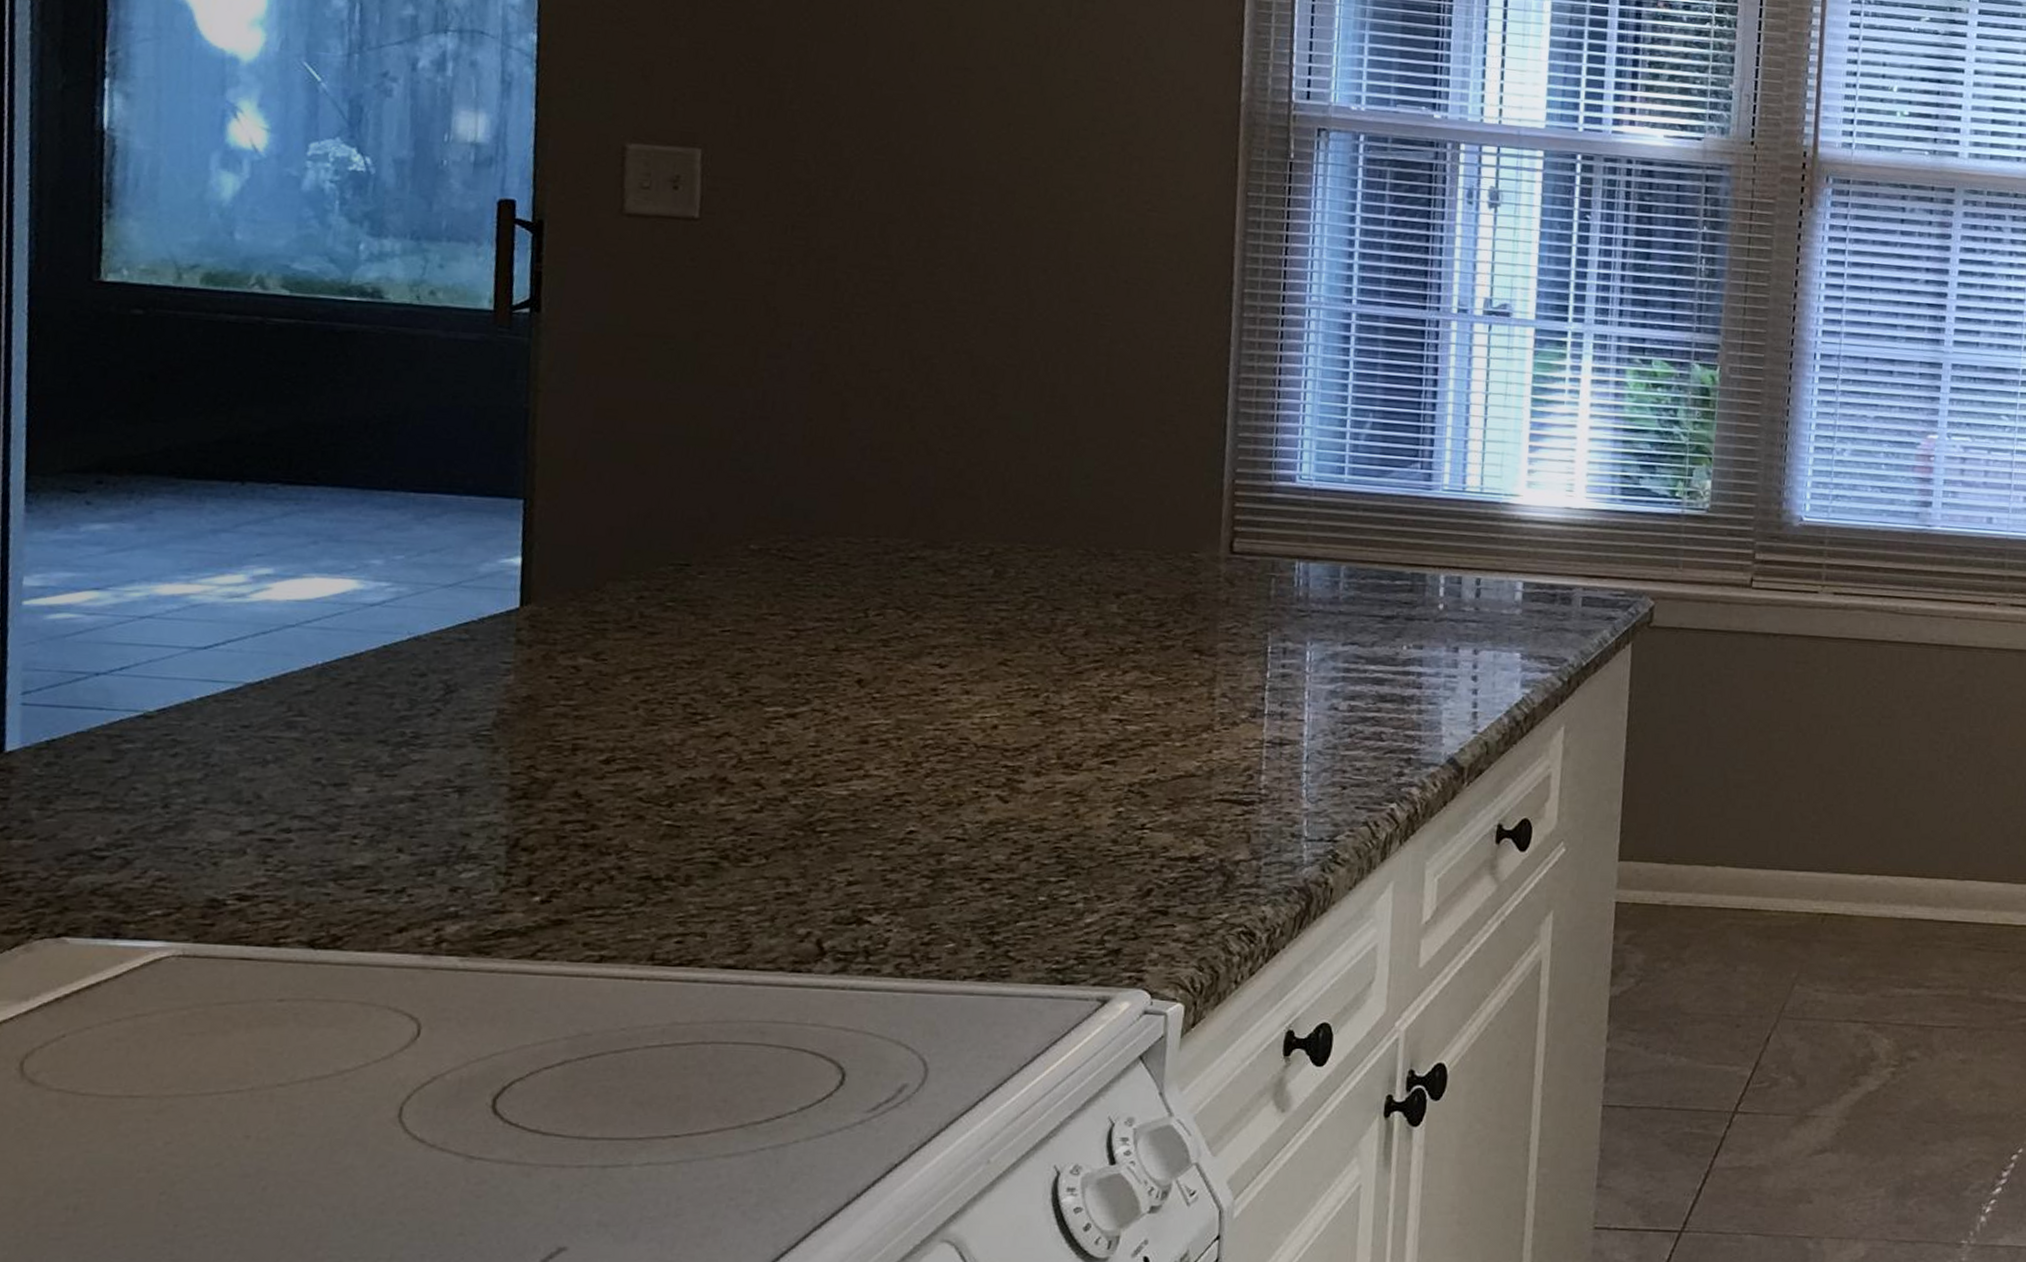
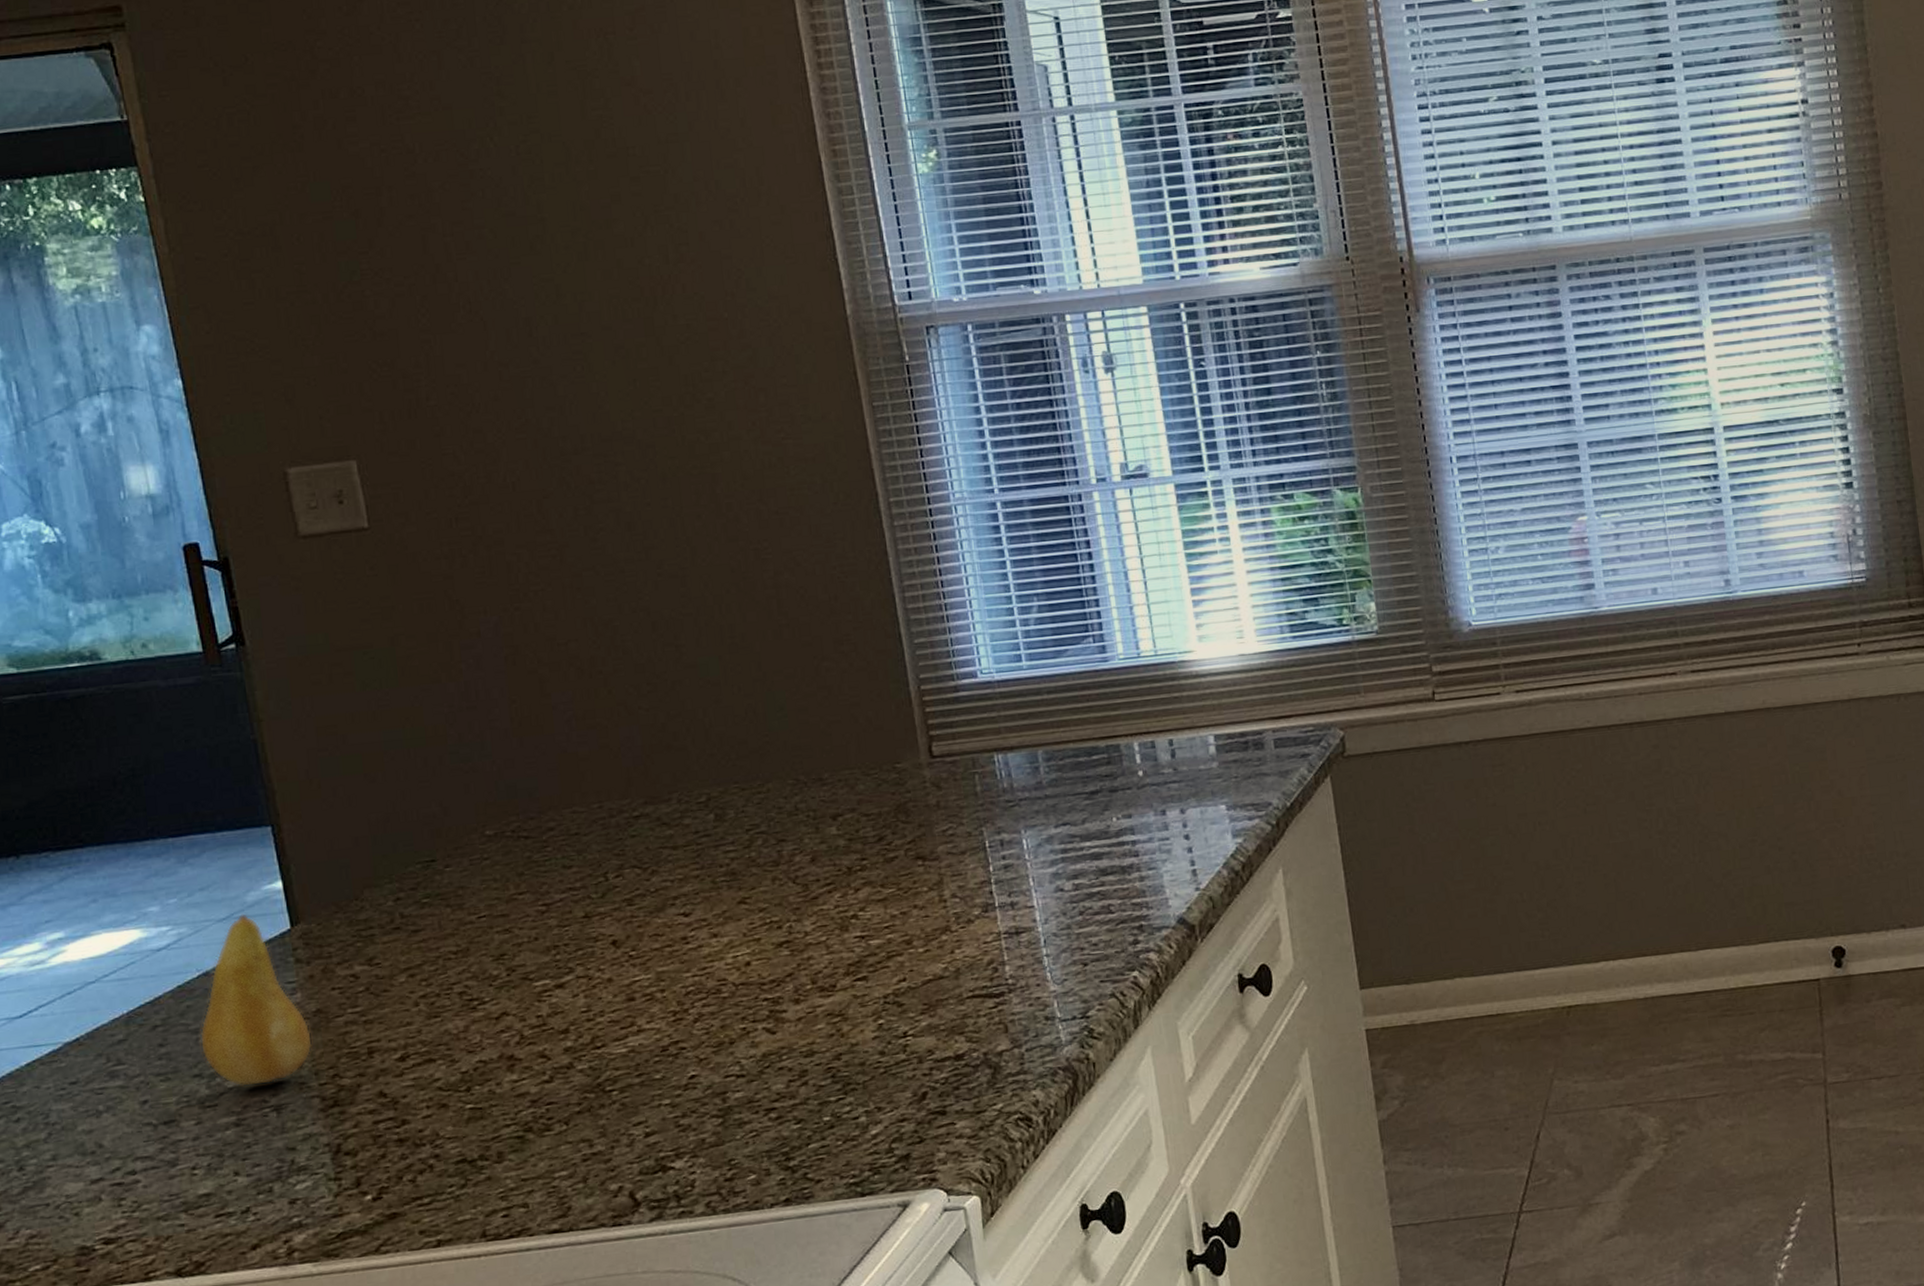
fruit: none [392,583,516,764] -> present [199,913,313,1087]

